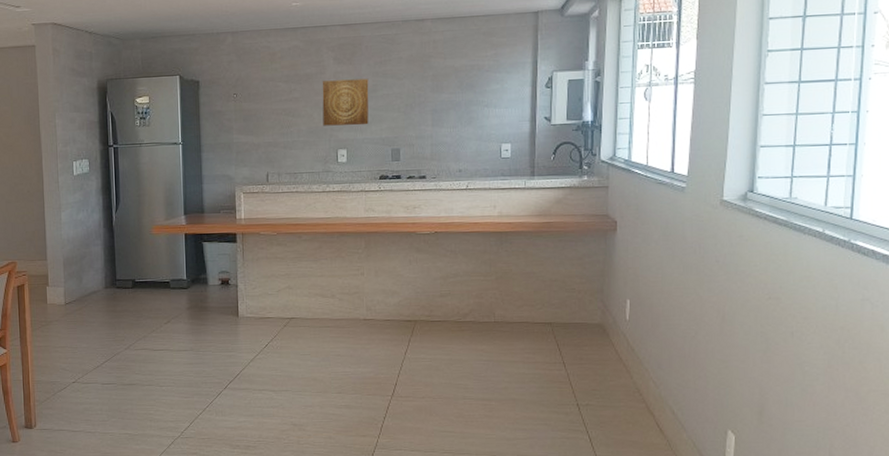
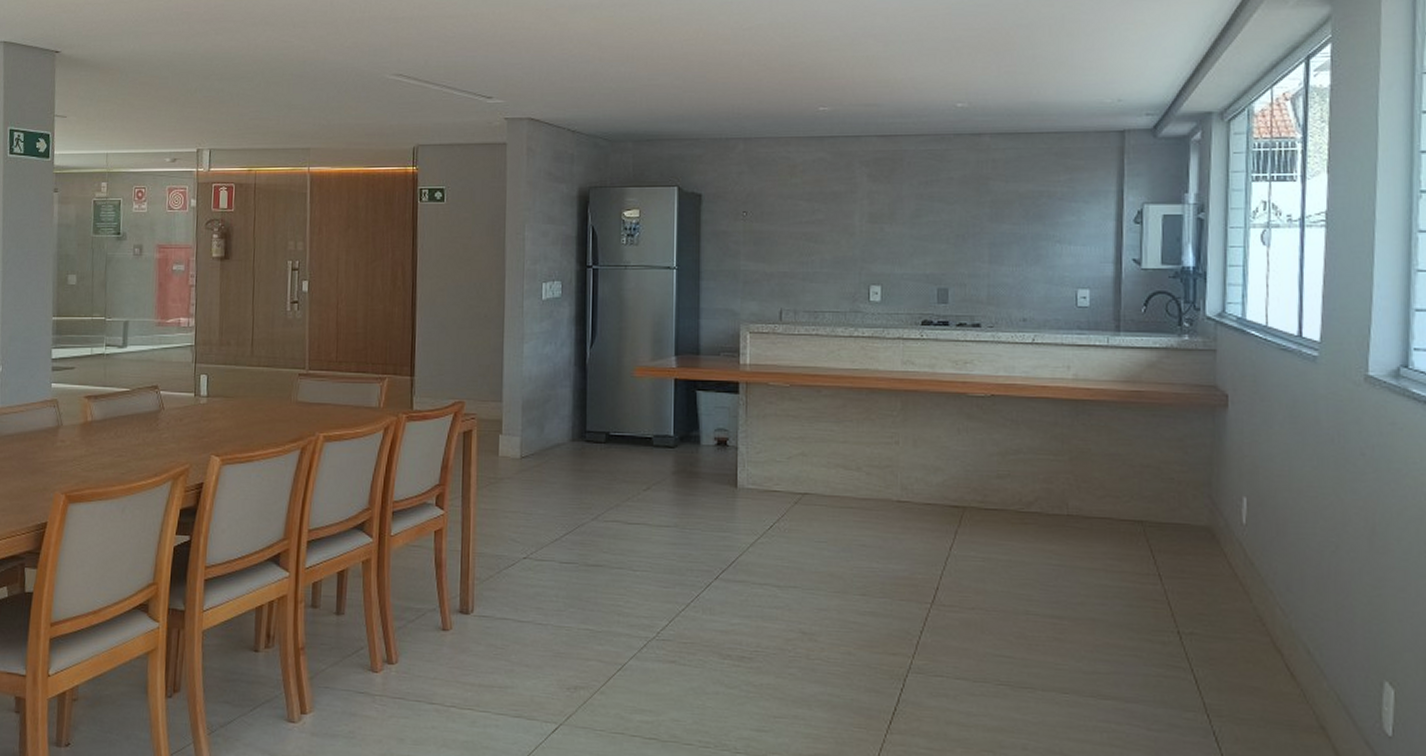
wall art: present [322,78,369,126] -> none [852,201,911,258]

